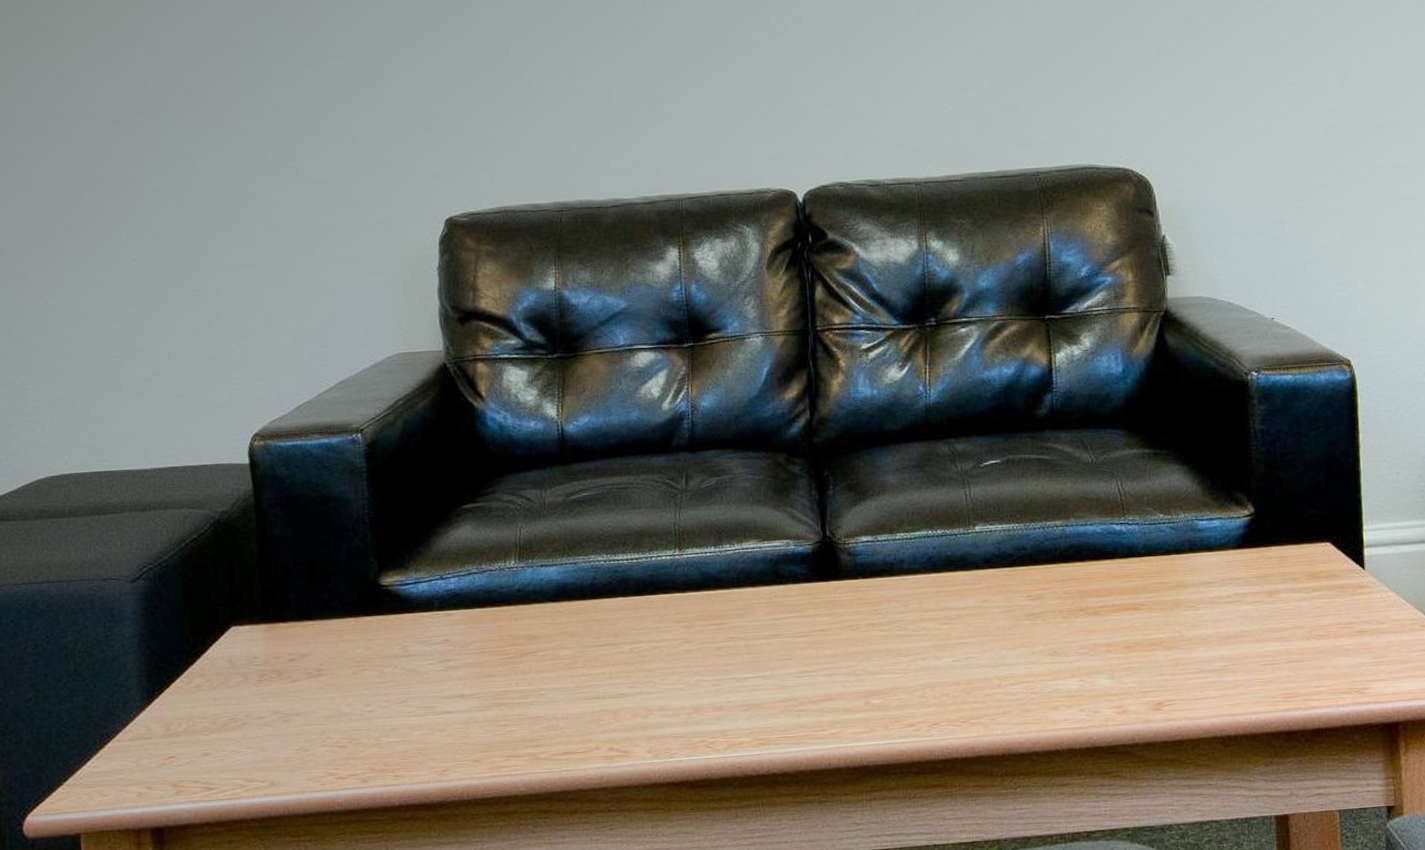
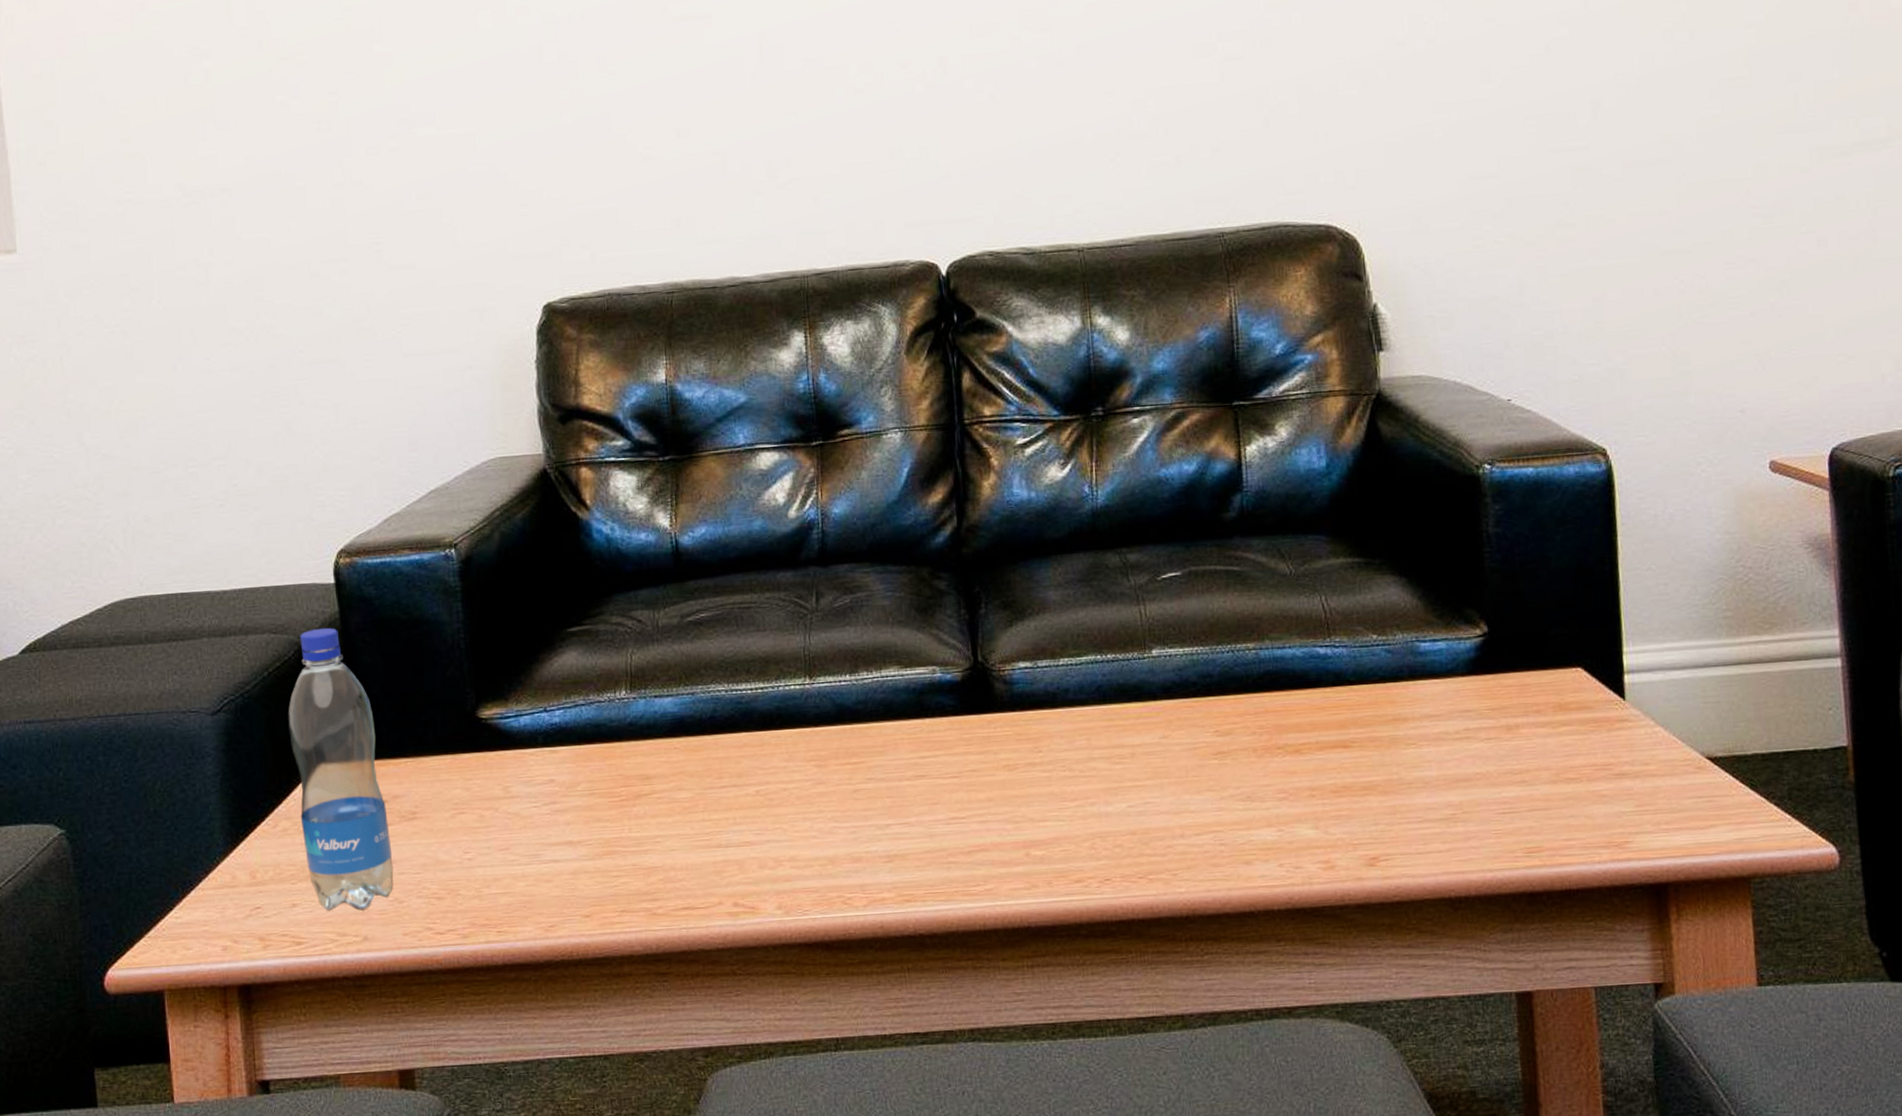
bottle: none [203,503,300,760] -> present [287,627,394,911]

